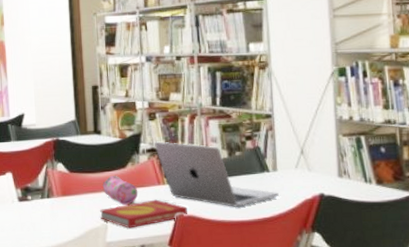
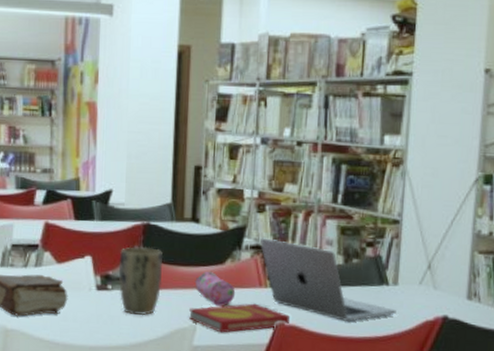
plant pot: none [36,160,75,220] -> present [119,246,164,316]

